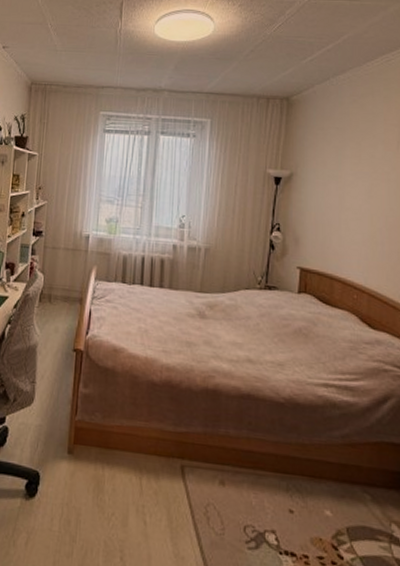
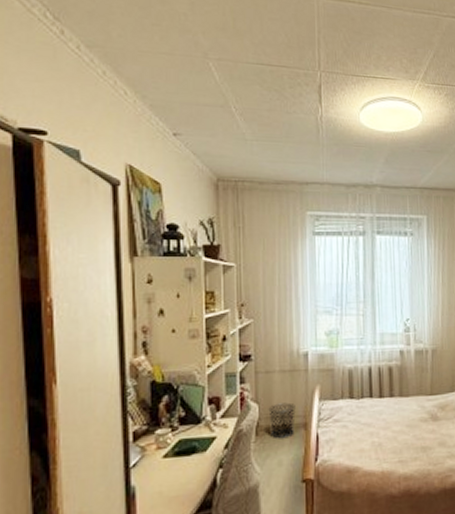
waste bin: none [51,276,74,309] -> present [268,402,296,439]

